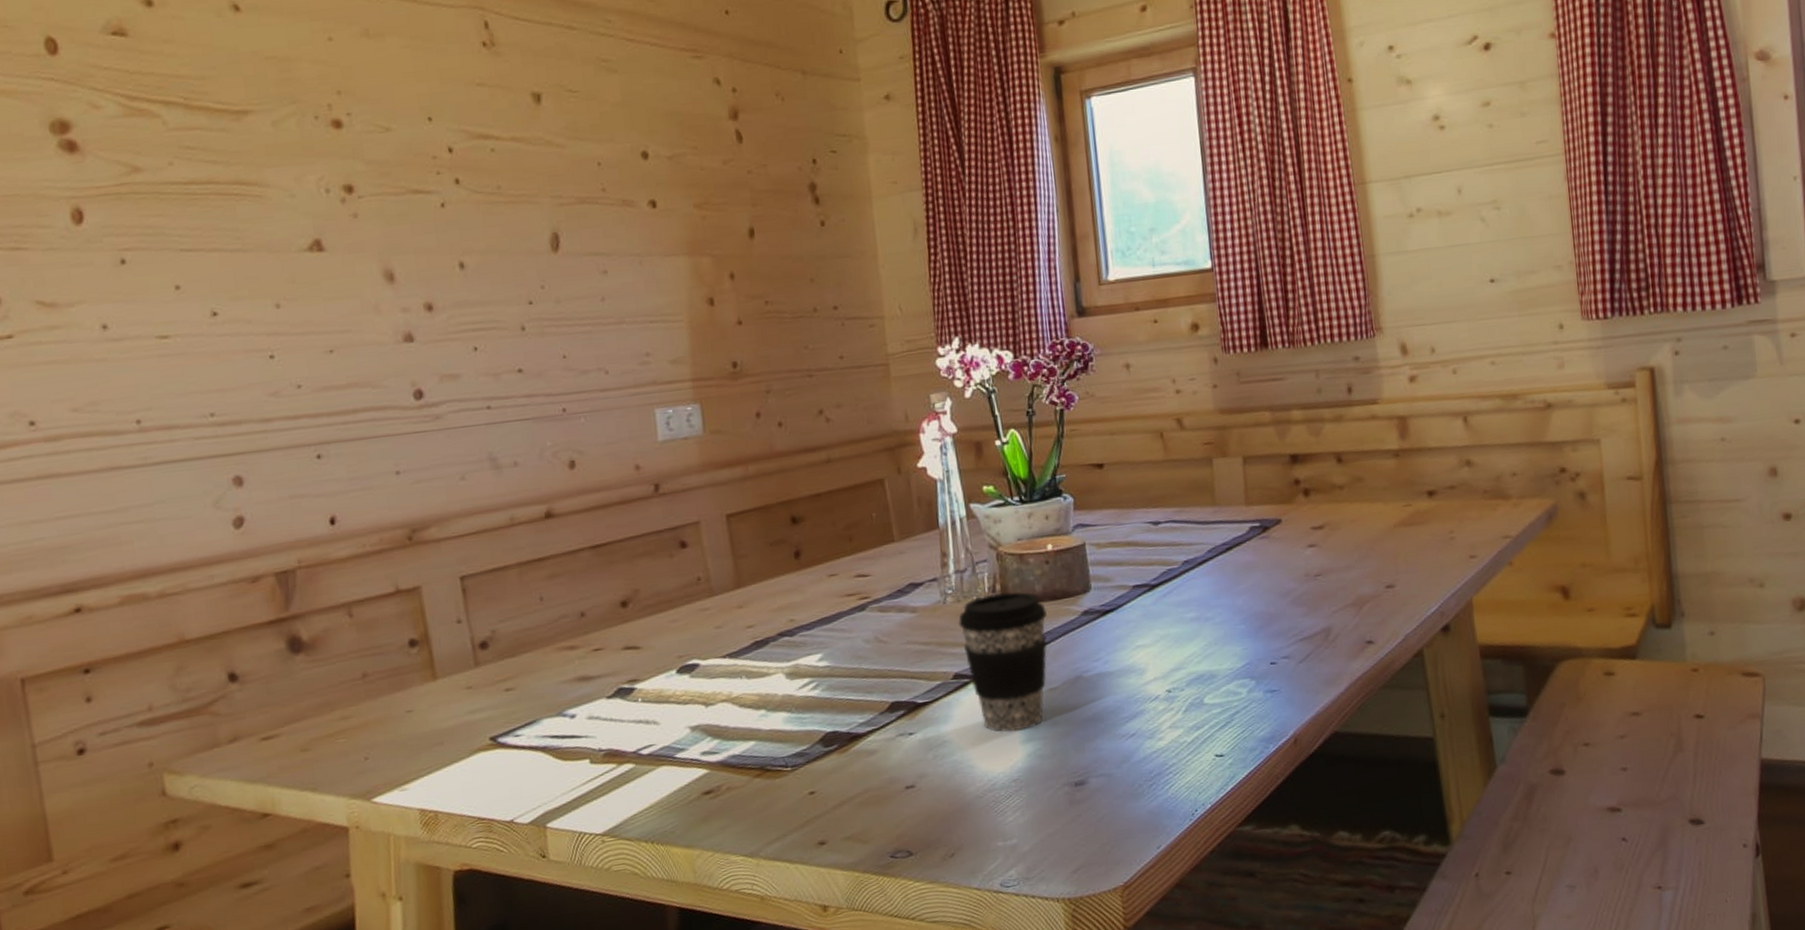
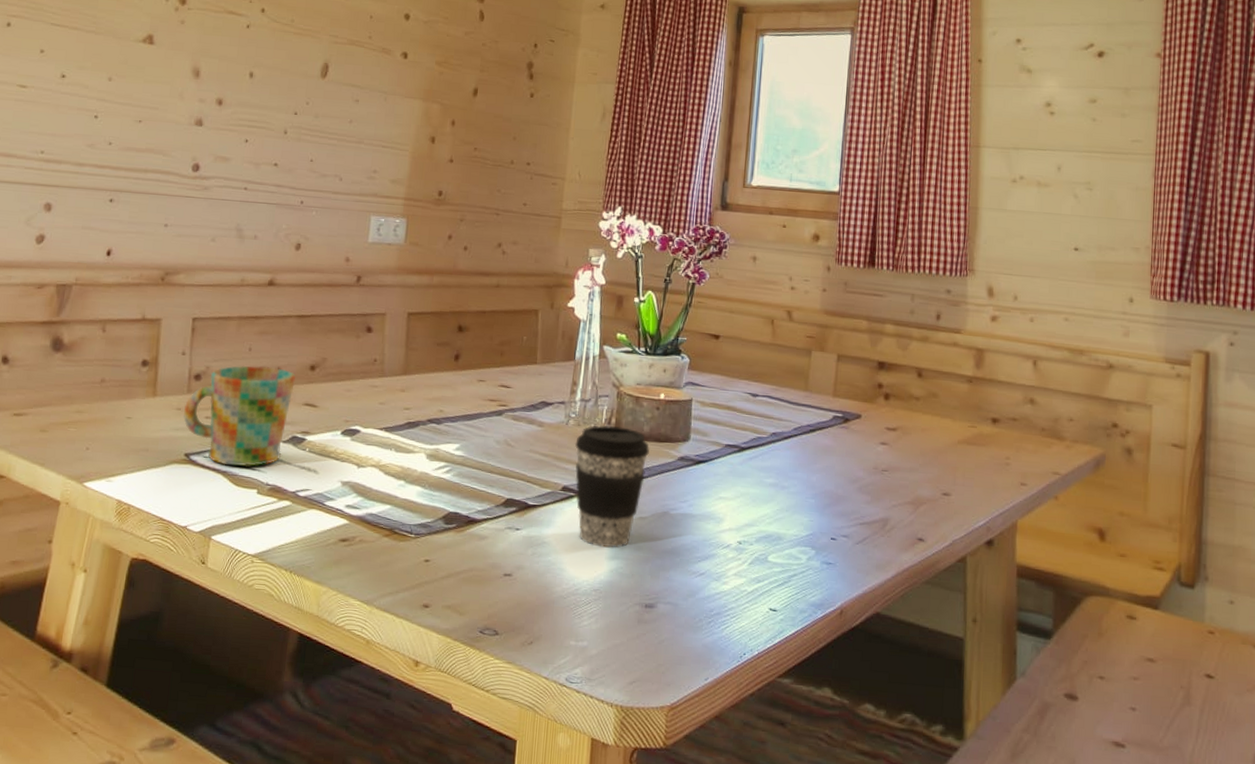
mug: none [476,613,610,740] -> present [183,365,295,466]

